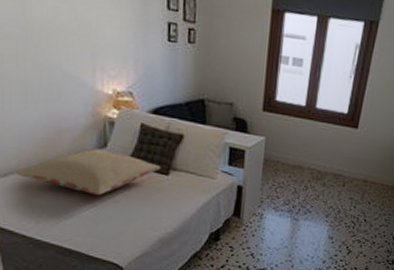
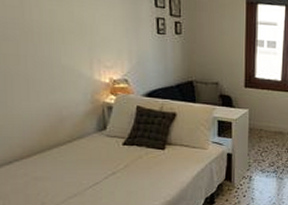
pillow: present [17,148,161,196] -> none [21,132,157,174]

